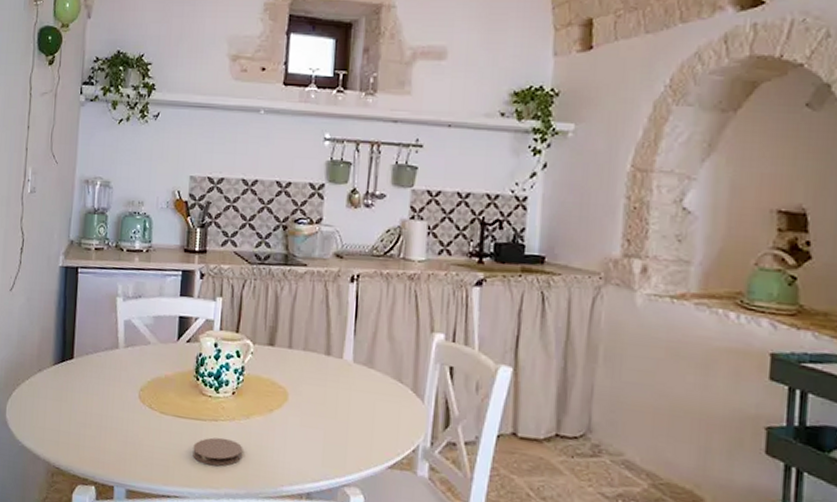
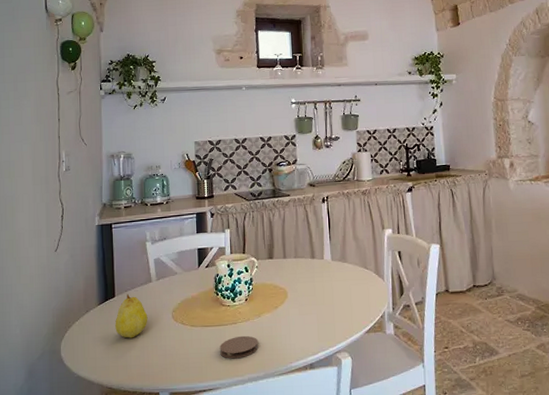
fruit: none [70,358,110,414] -> present [115,294,148,339]

